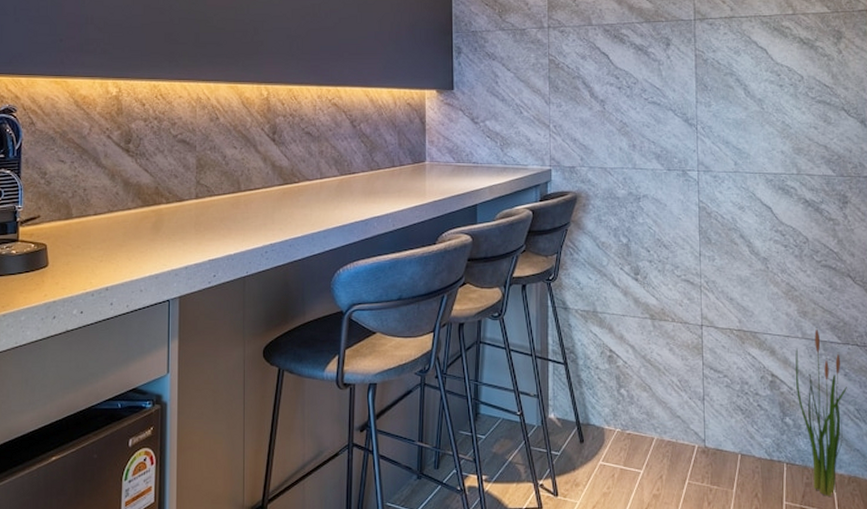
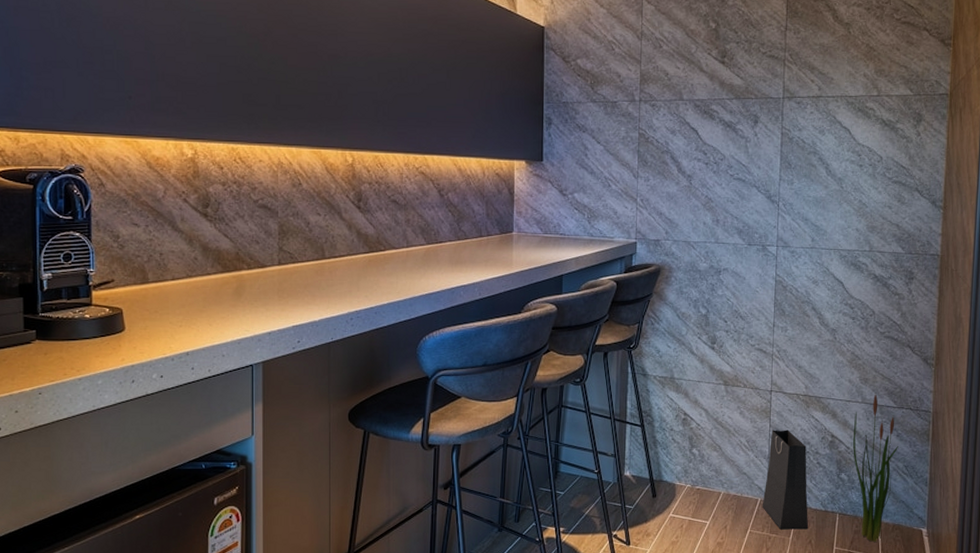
shopping bag: none [700,368,754,481] -> present [762,430,809,530]

